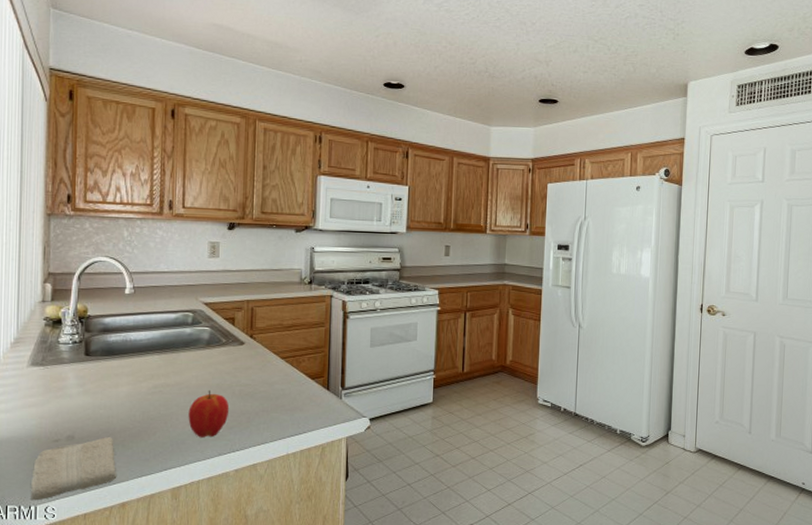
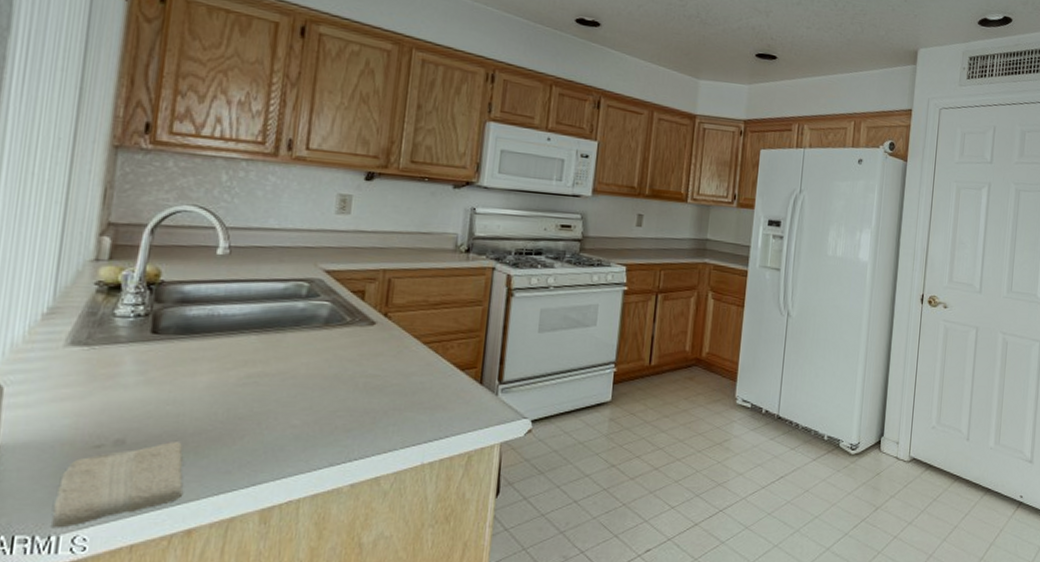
apple: present [188,389,230,438] -> none [291,381,349,443]

